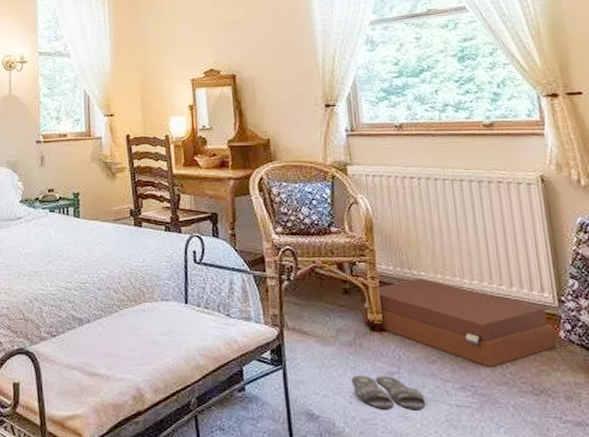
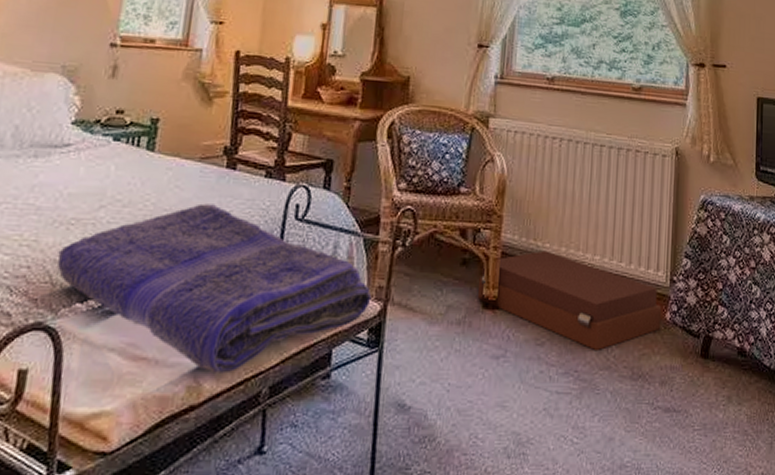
towel: none [26,255,269,387] -> present [57,203,372,374]
slippers: present [352,375,426,411] -> none [454,359,527,399]

